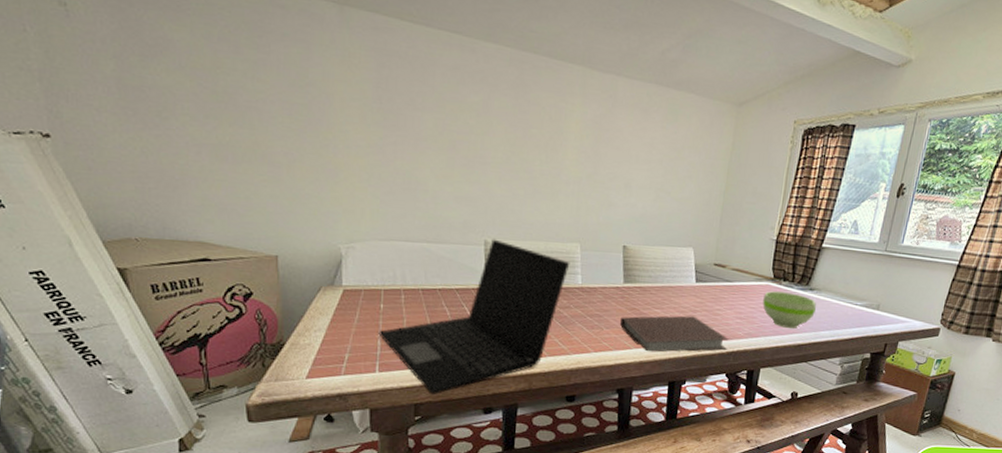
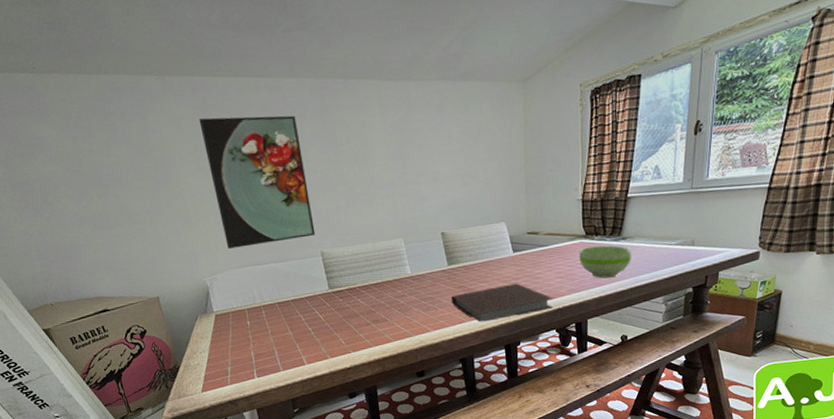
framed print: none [373,63,487,221] -> present [199,115,316,249]
laptop: present [378,239,570,395] -> none [250,248,398,390]

